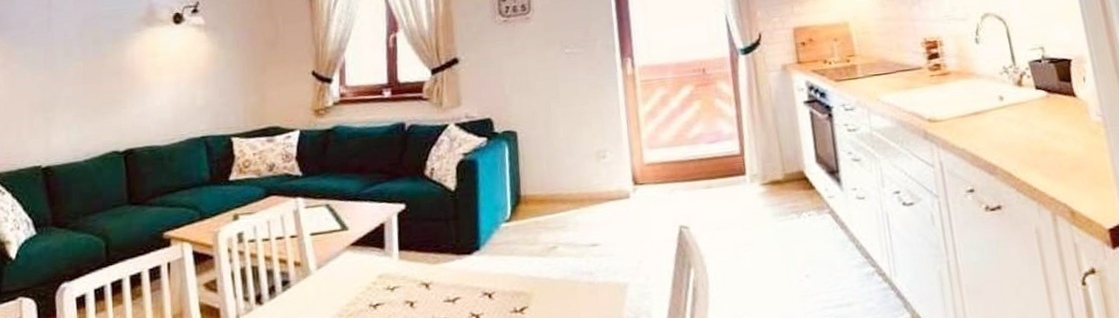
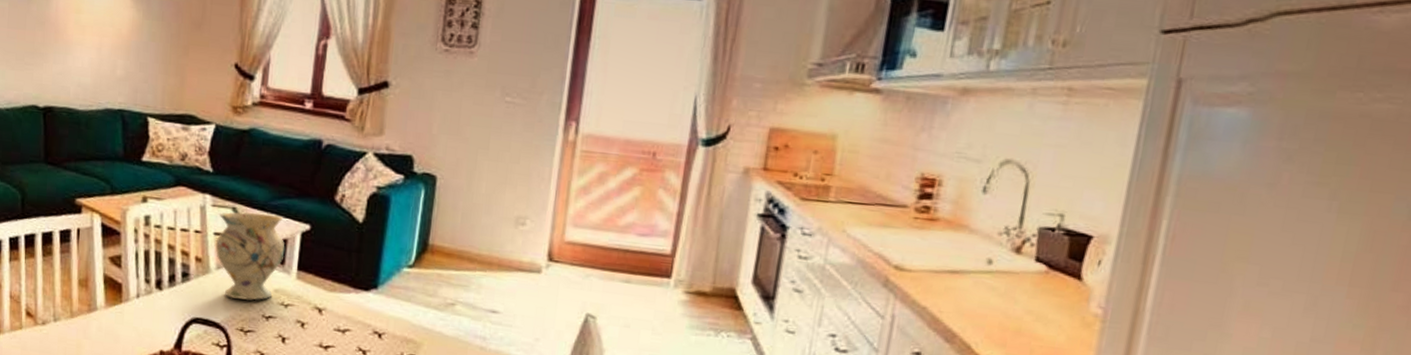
vase: none [313,202,384,296] -> present [215,211,285,301]

